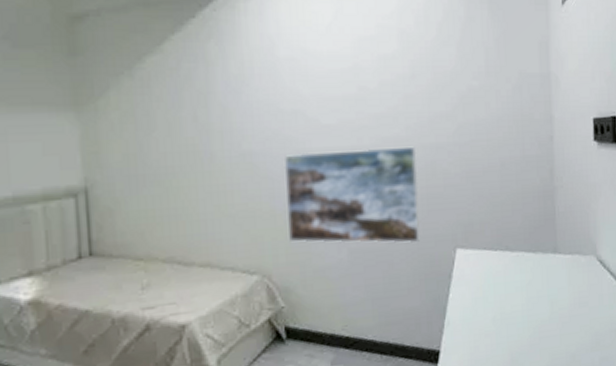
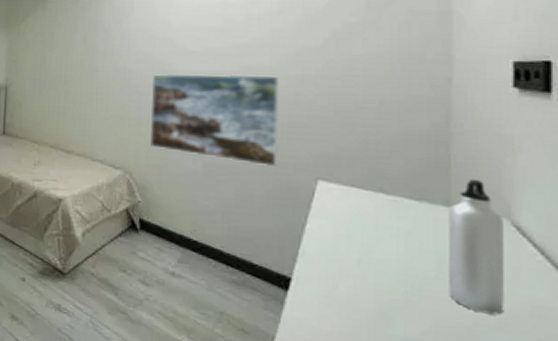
water bottle: none [556,225,595,340] -> present [449,178,504,316]

